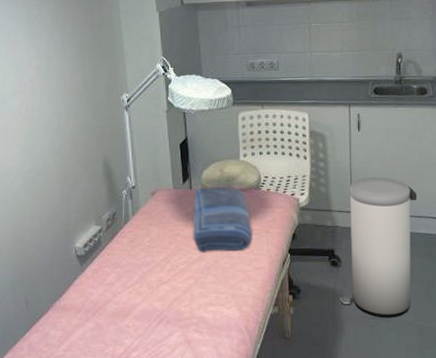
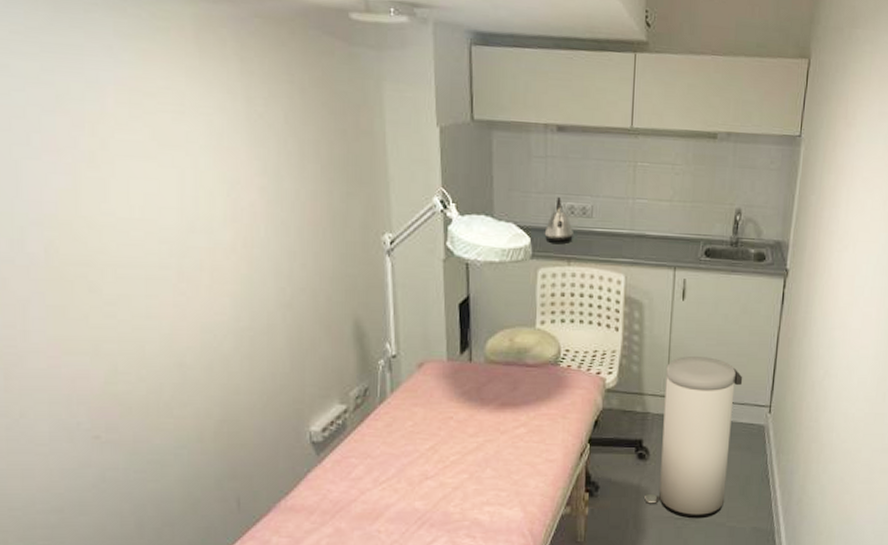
towel: present [193,186,253,252] -> none [469,360,546,441]
kettle: none [241,55,264,93] -> present [544,196,573,245]

